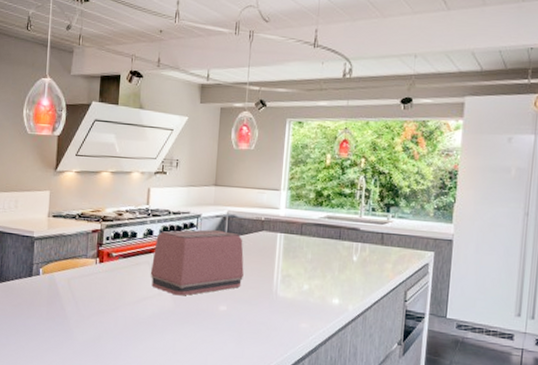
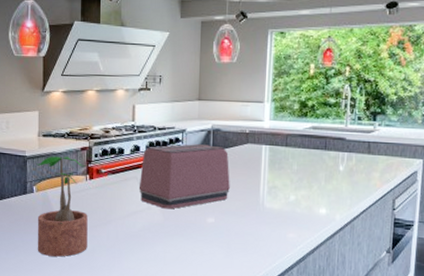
potted plant: none [40,237,99,344] -> present [36,156,89,257]

